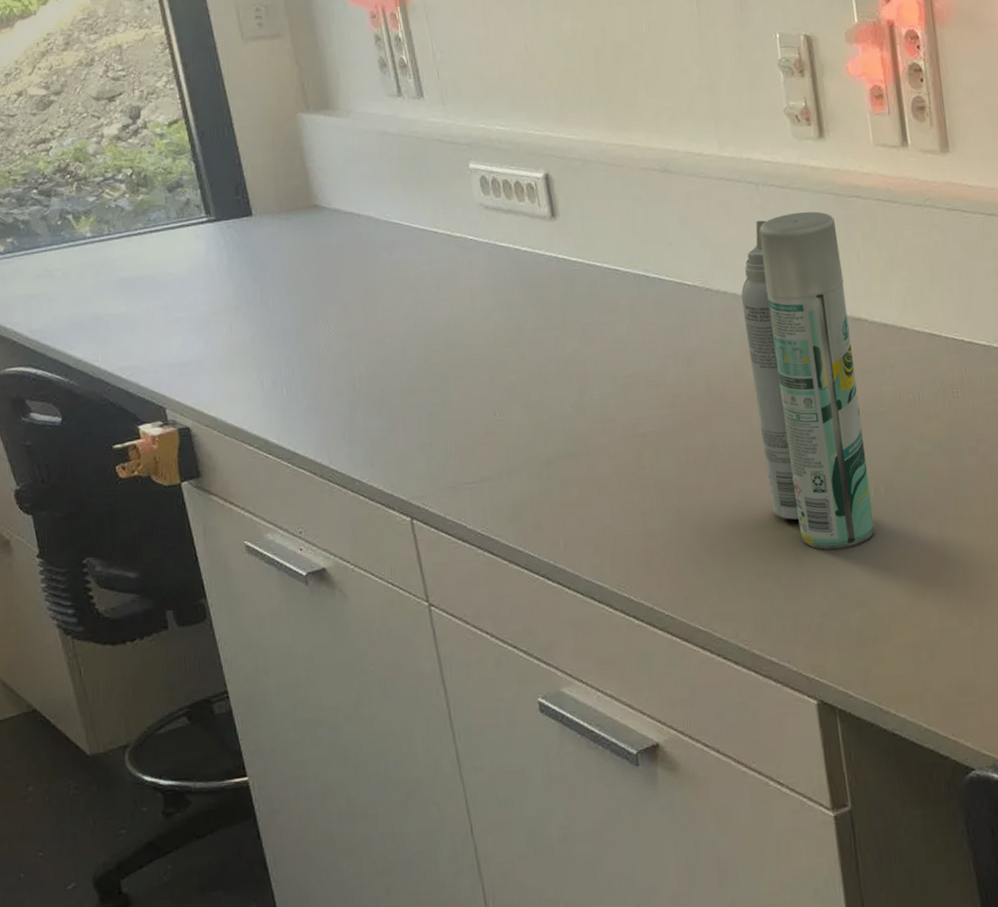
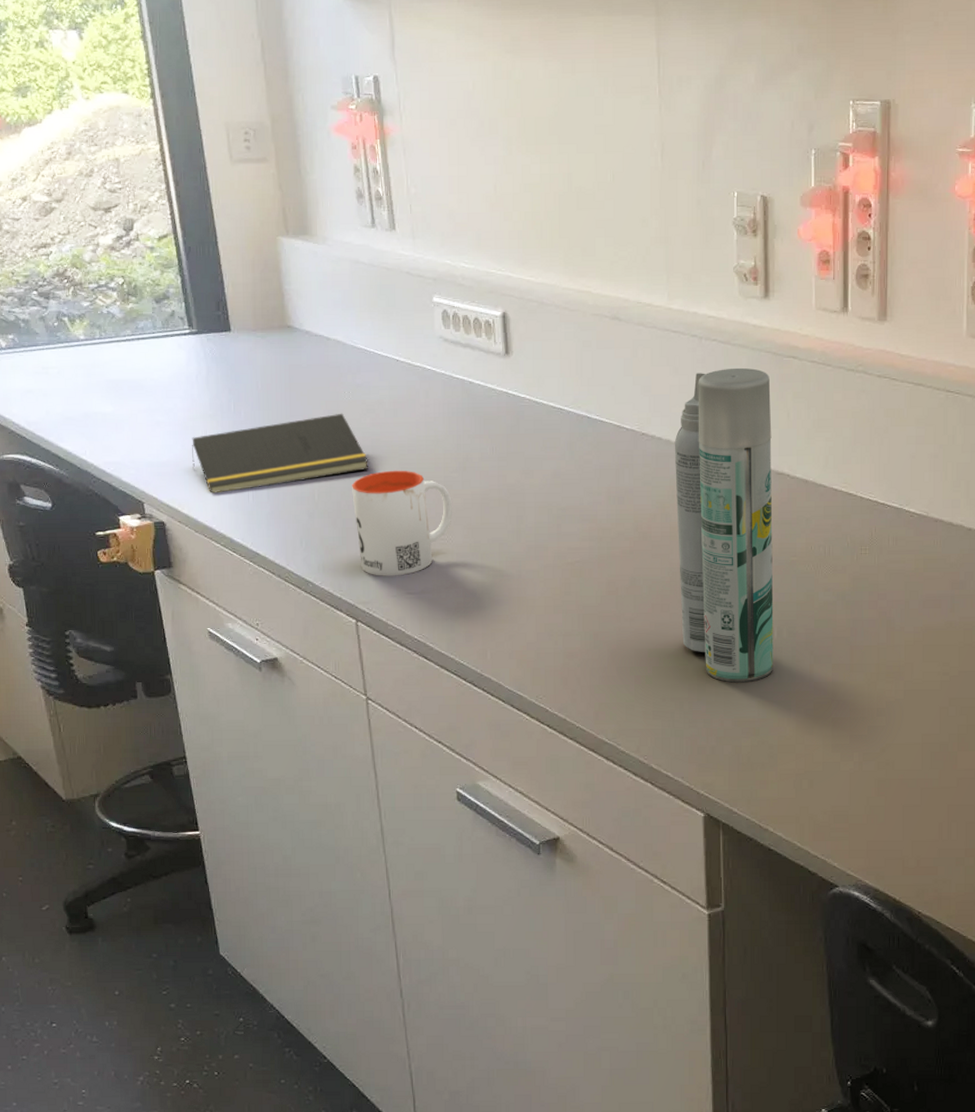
notepad: none [215,293,414,392] -> present [192,413,369,493]
mug: none [396,349,509,467] -> present [352,470,452,576]

